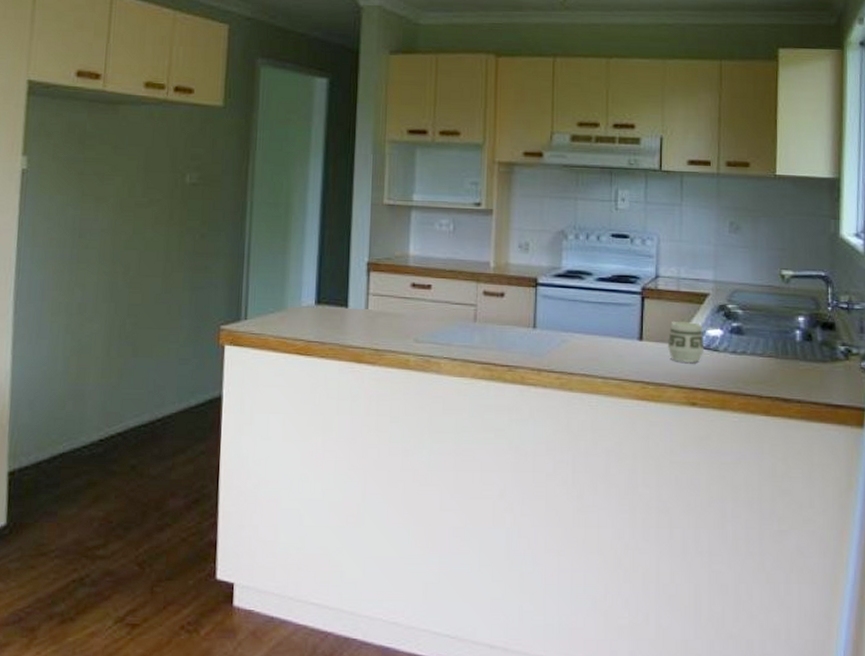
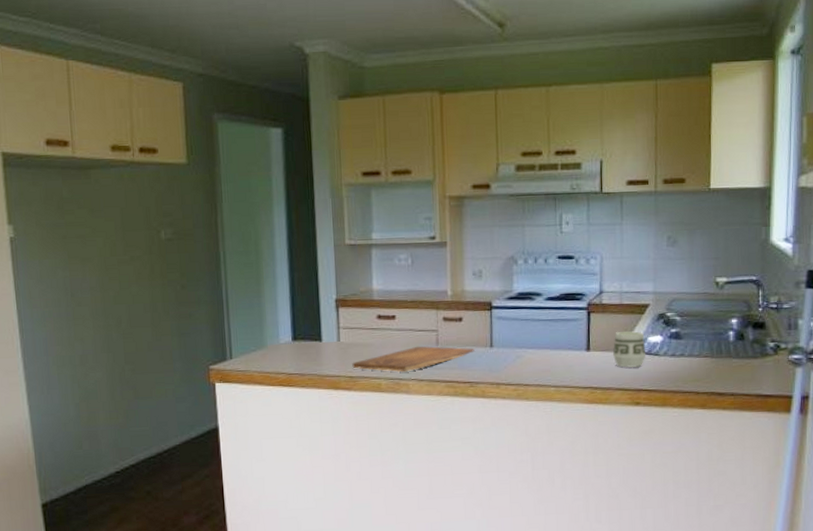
cutting board: none [379,320,516,349] -> present [352,346,475,372]

